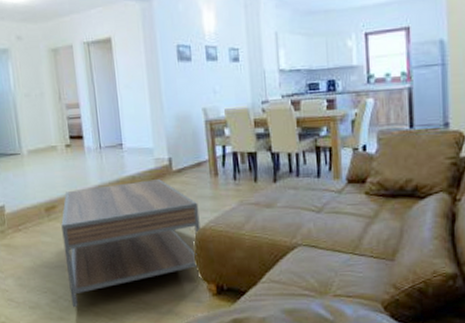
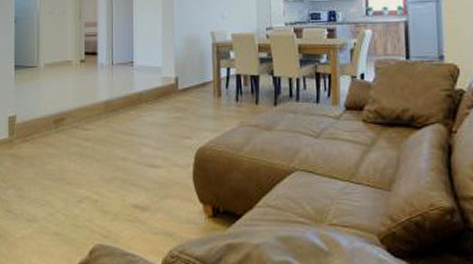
coffee table: present [61,179,200,308] -> none [67,97,201,223]

